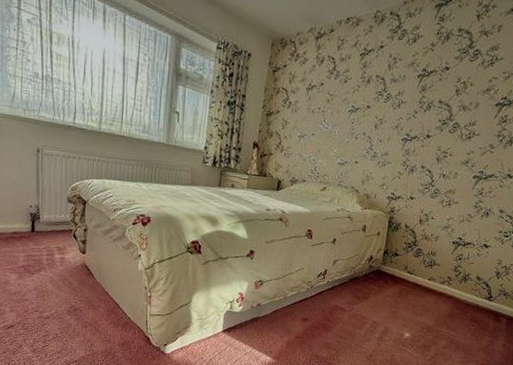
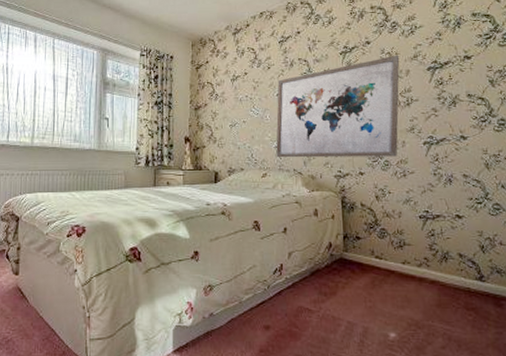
wall art: none [338,85,474,186] -> present [276,55,400,158]

